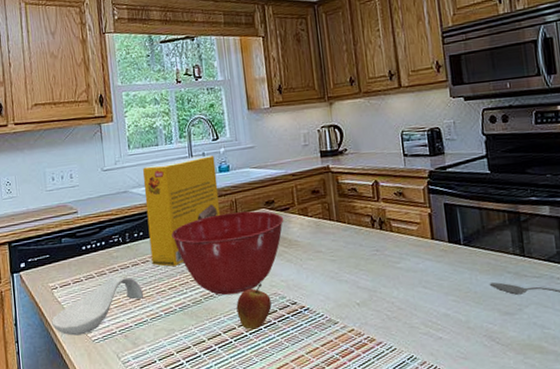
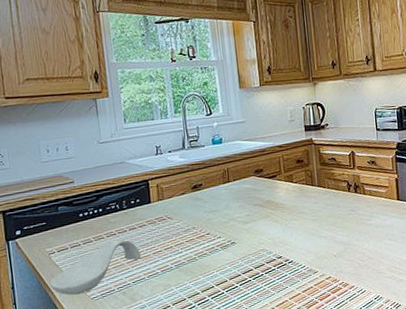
cereal box: present [143,155,221,266] -> none [139,129,214,230]
mixing bowl: present [171,211,284,295] -> none [167,178,272,253]
fruit: present [236,283,272,330] -> none [228,241,260,281]

